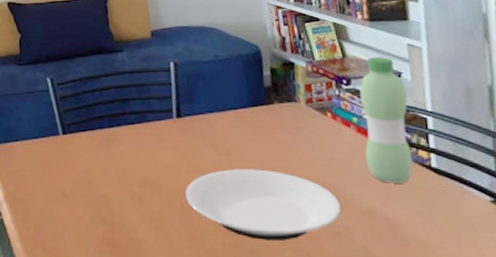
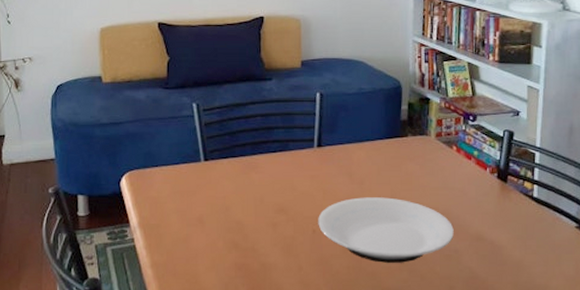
water bottle: present [359,57,413,183] -> none [481,97,521,211]

